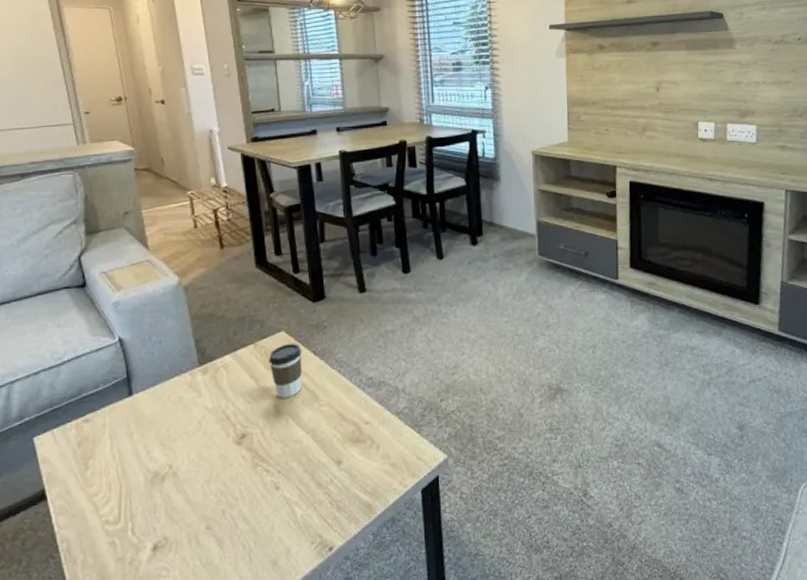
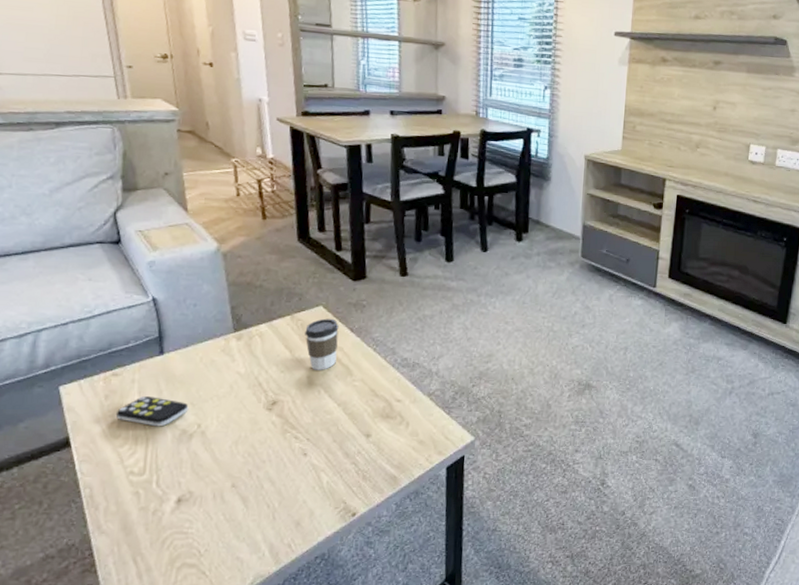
remote control: none [88,440,160,472] -> present [115,396,189,427]

